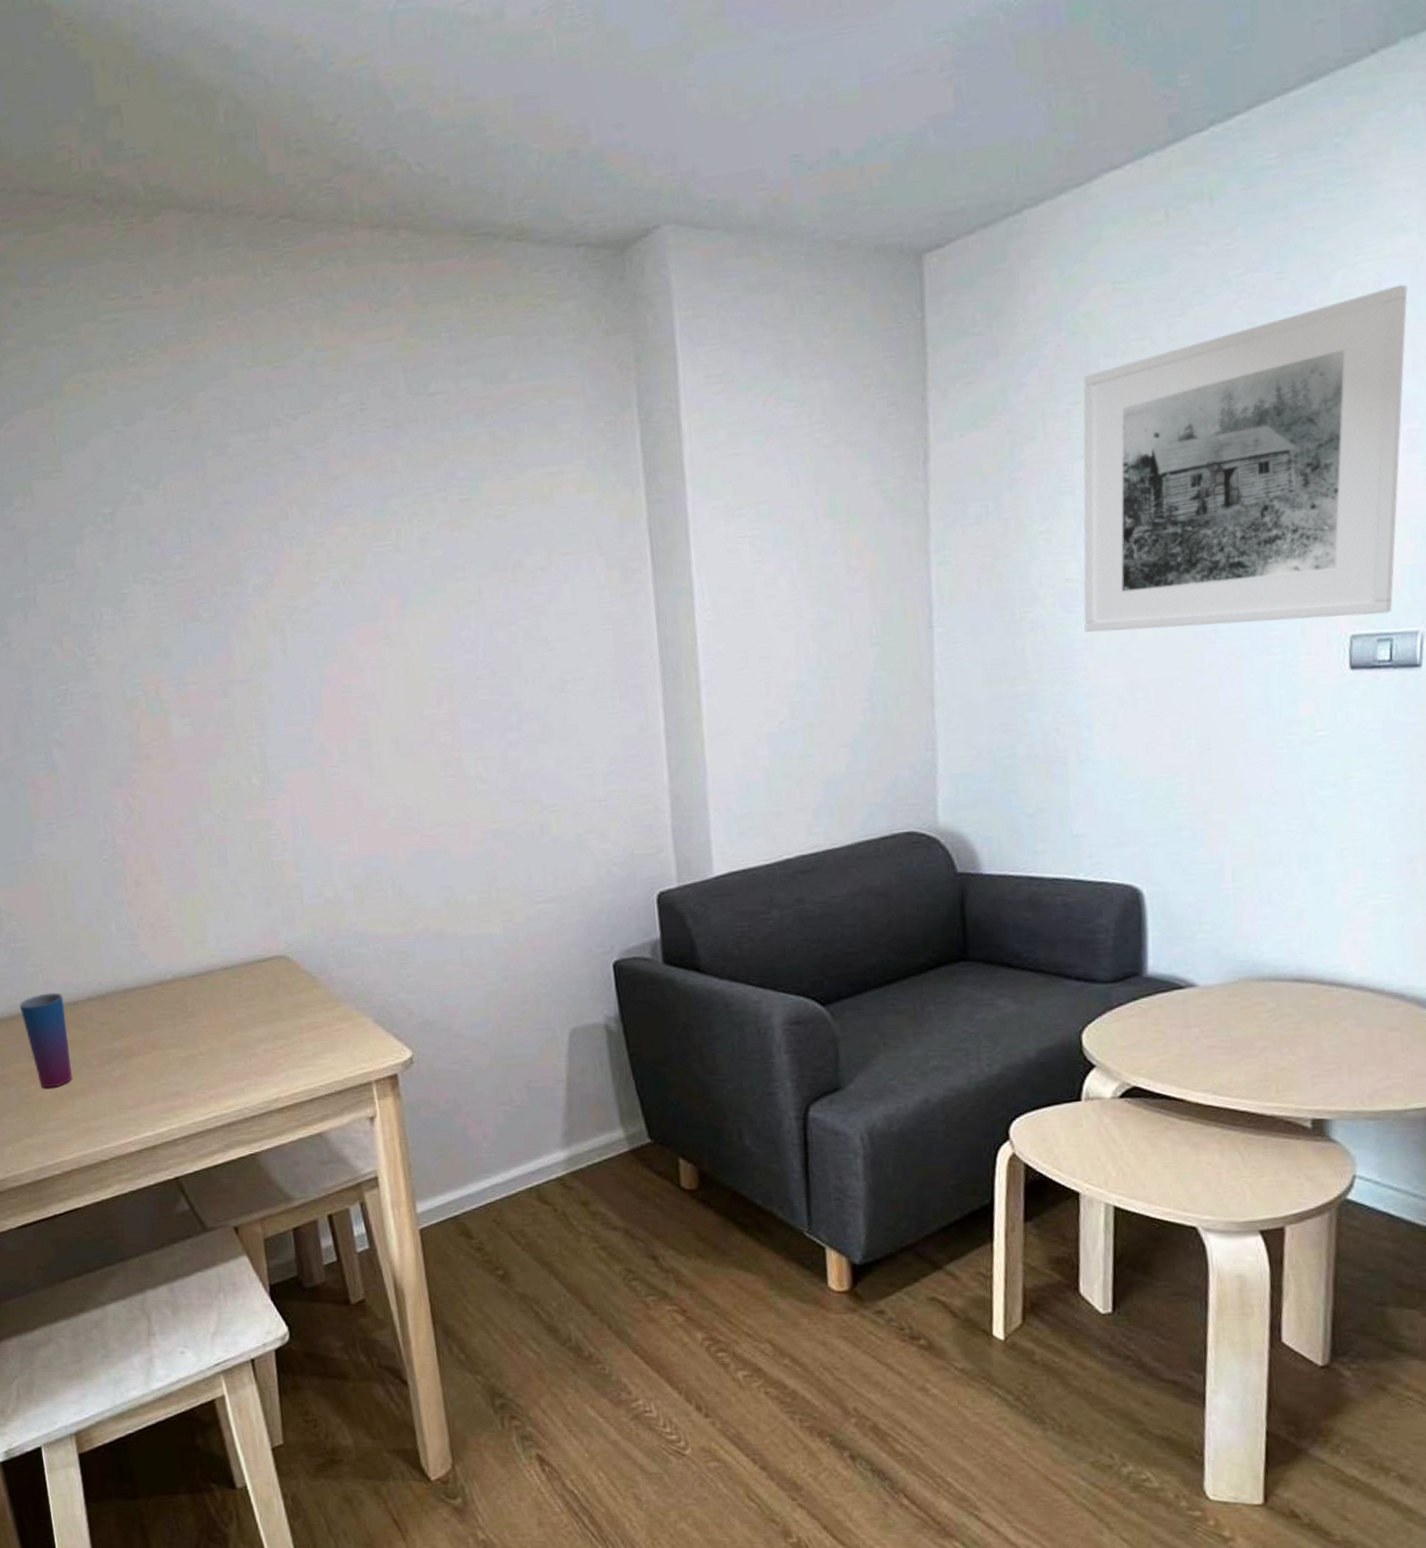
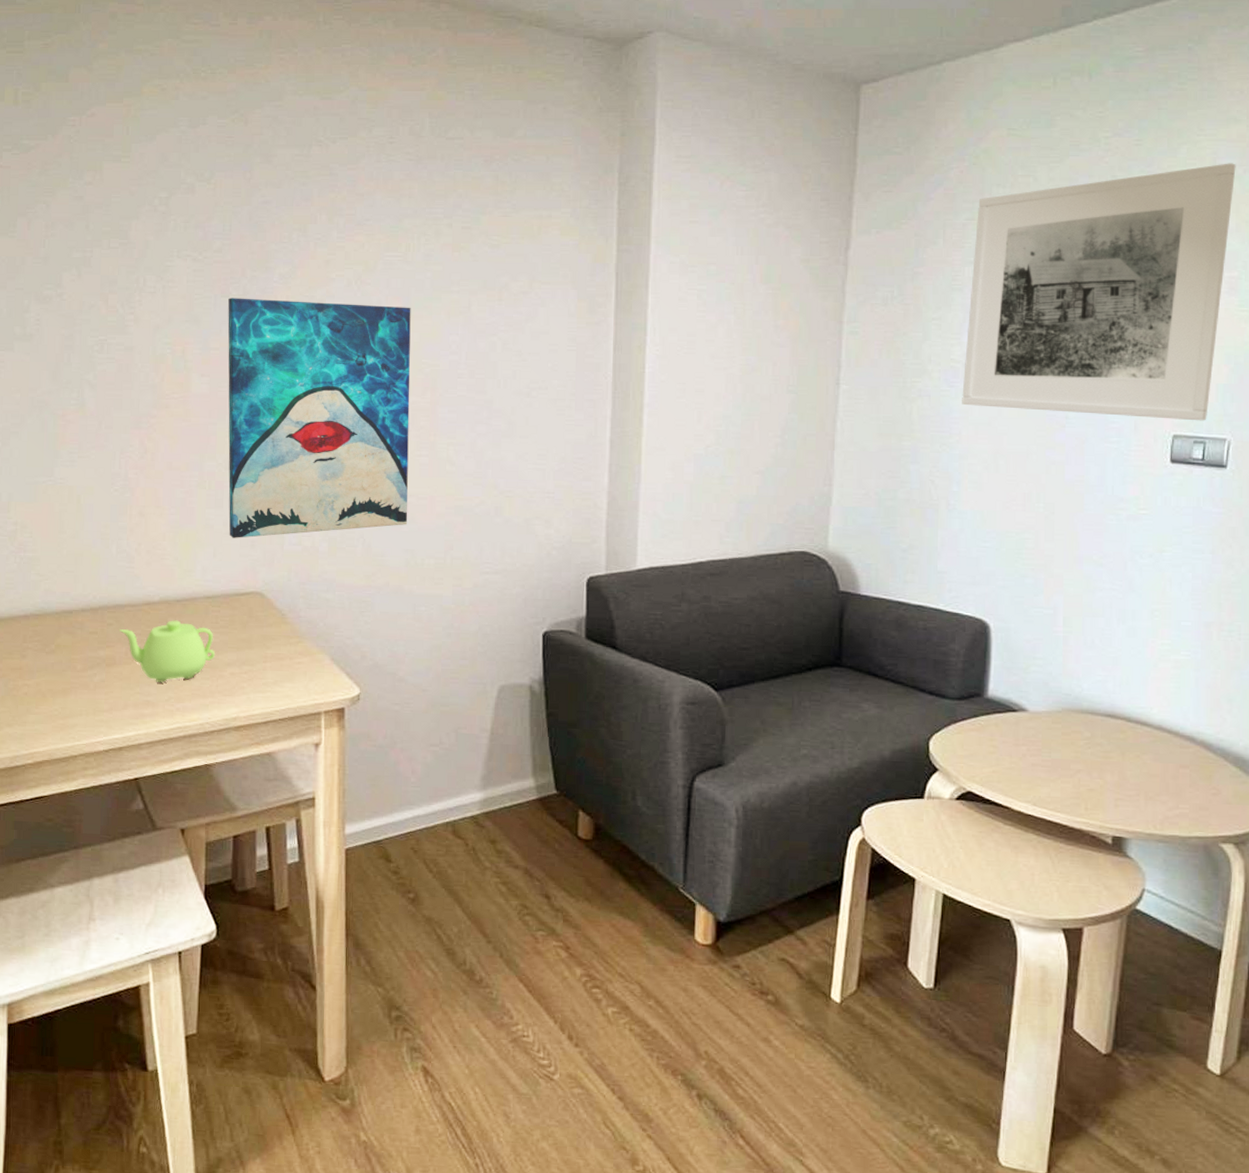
cup: present [19,992,72,1088] -> none [19,600,60,685]
teapot: none [133,998,244,1070] -> present [119,620,216,683]
wall art: none [199,604,441,898] -> present [228,298,411,538]

